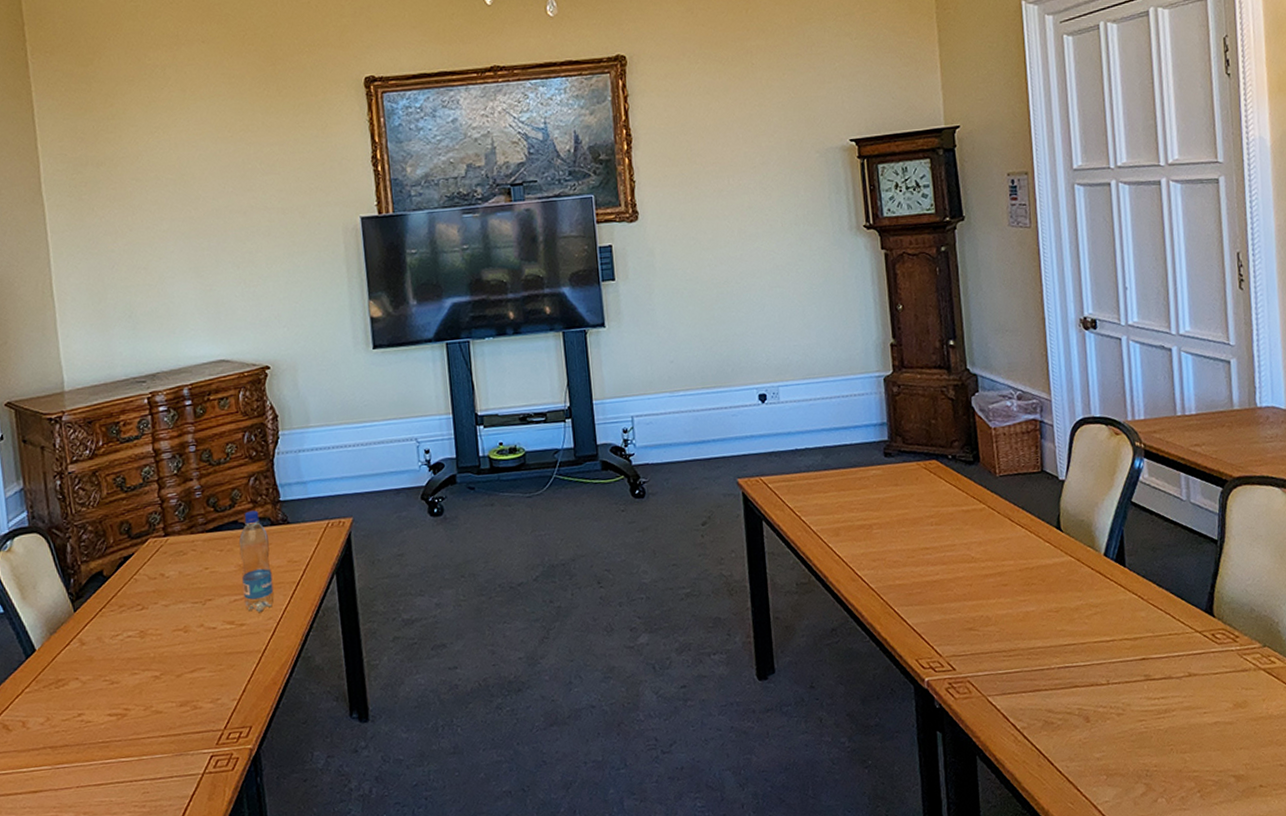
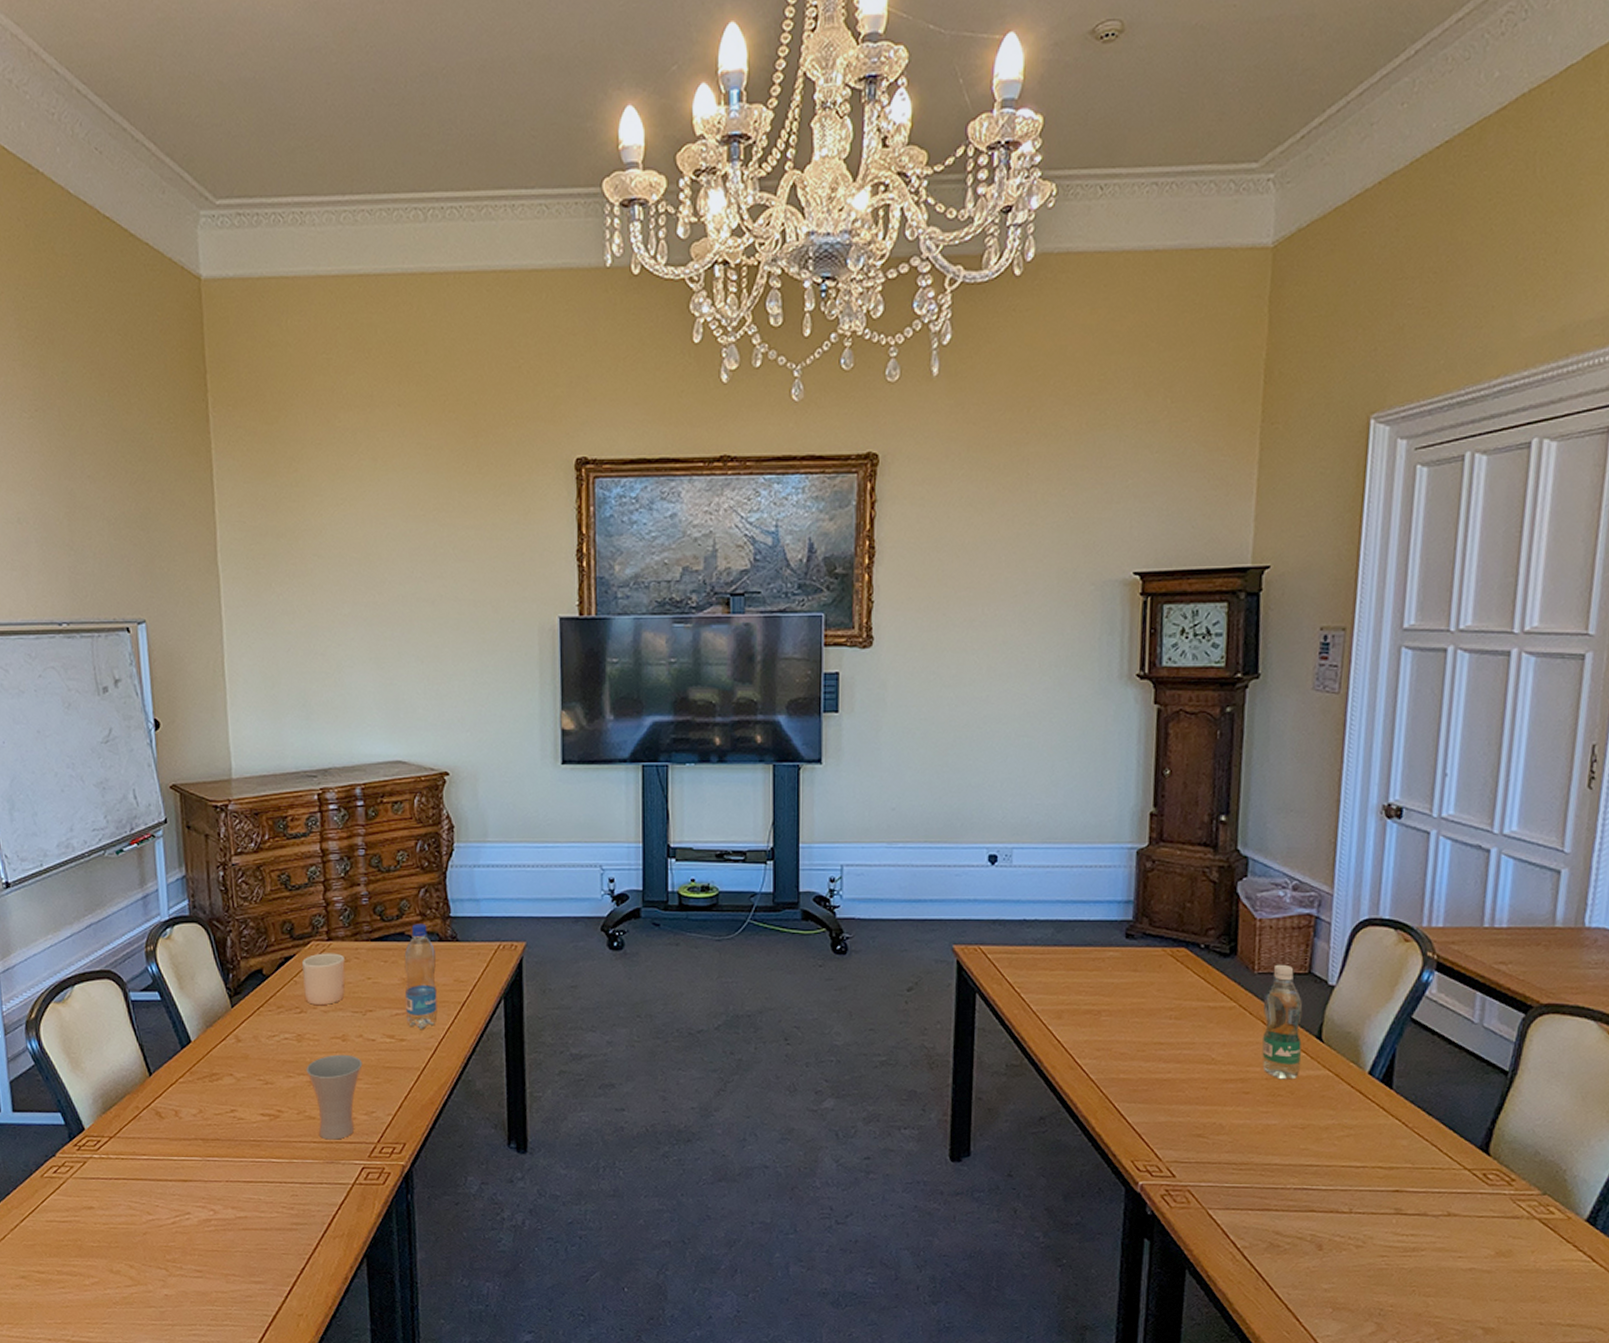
mug: none [141,547,184,601] -> present [302,953,346,1006]
cup: none [150,645,206,733] -> present [306,1054,363,1140]
bottle: none [1007,465,1047,570] -> present [1261,964,1303,1080]

